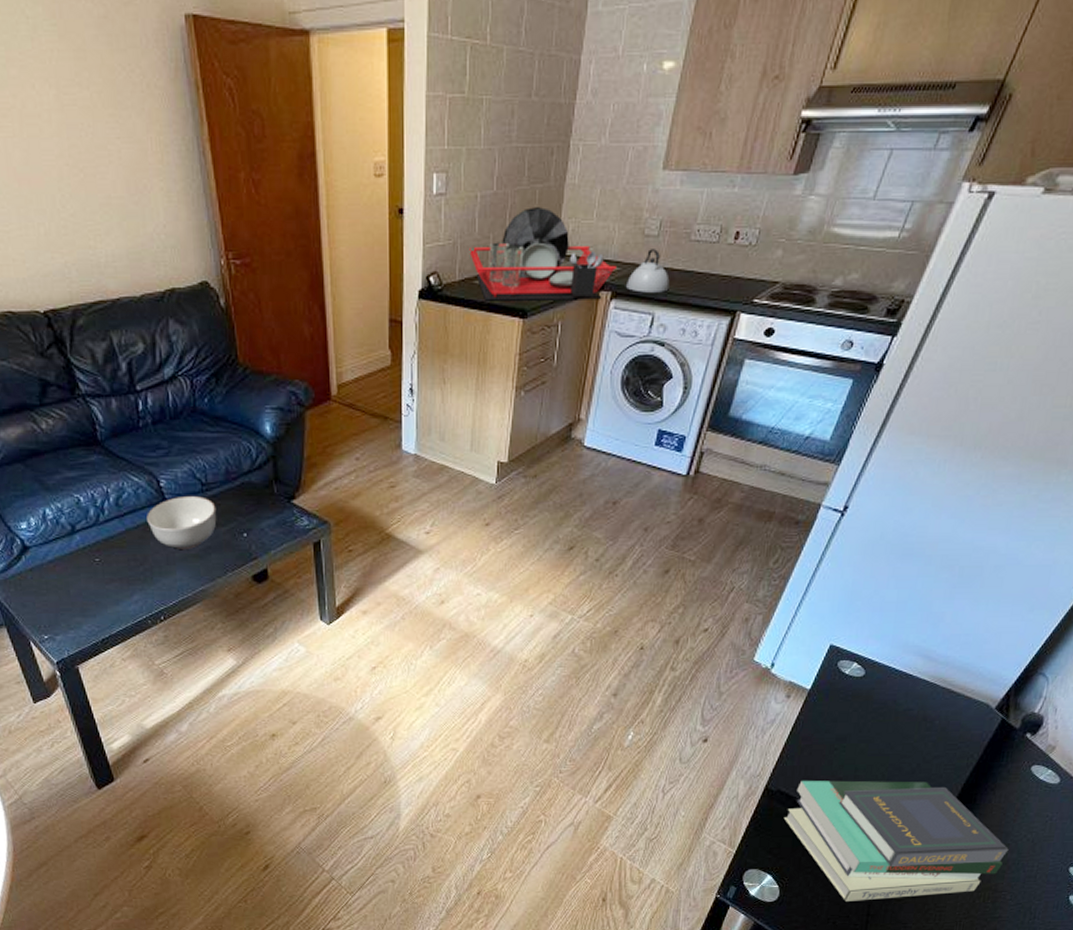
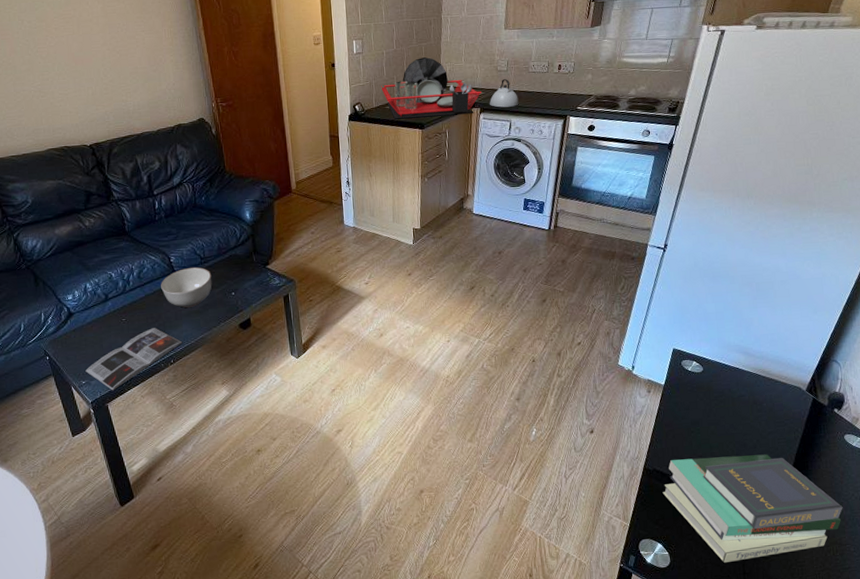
magazine: none [48,573,177,650] -> present [85,328,183,391]

